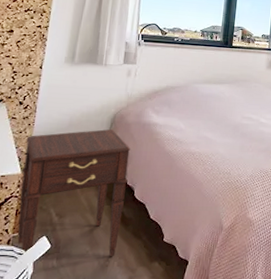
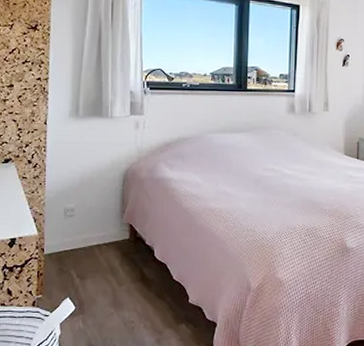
nightstand: present [17,129,130,257] -> none [38,187,146,319]

